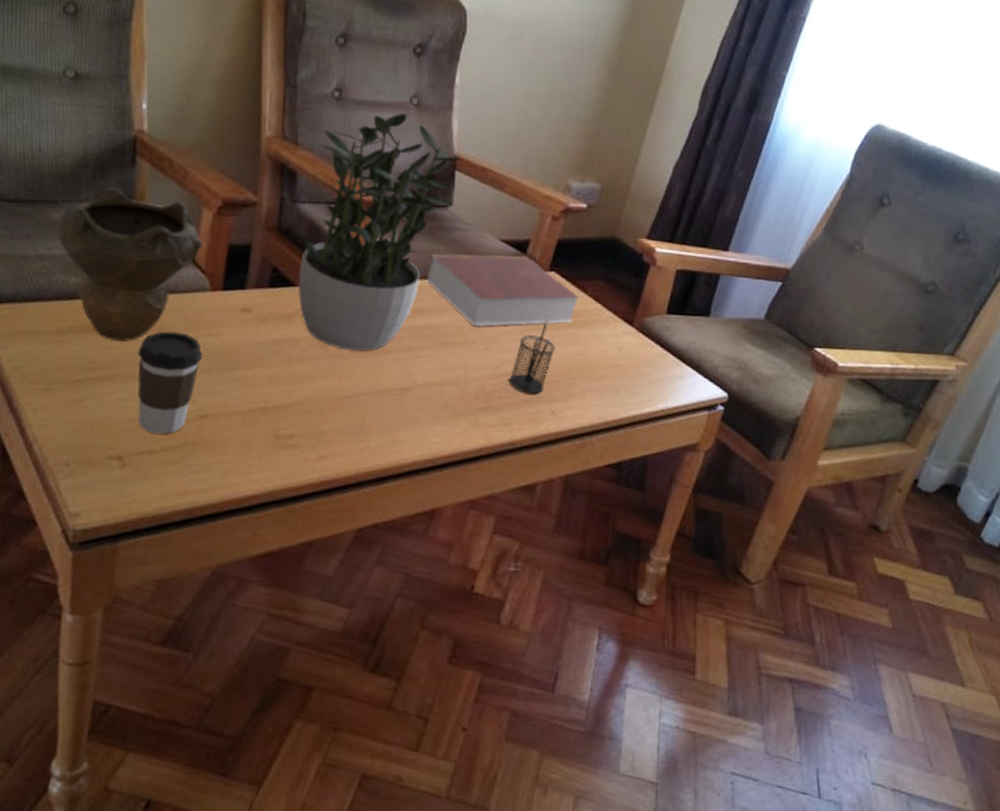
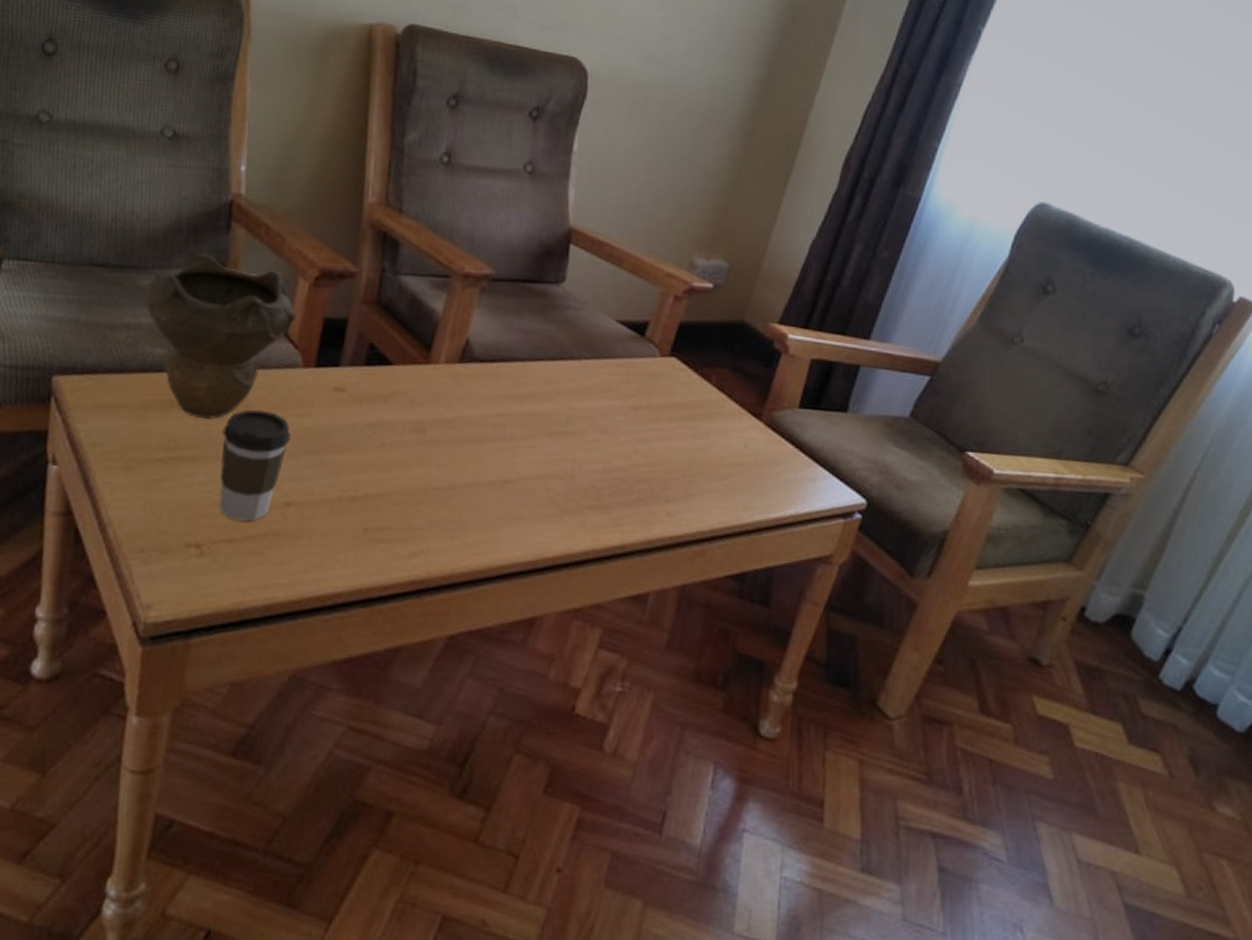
potted plant: present [298,113,461,351] -> none [395,181,576,438]
book: present [425,253,580,326] -> none [533,333,702,415]
pencil holder: present [509,319,555,394] -> none [621,410,674,493]

